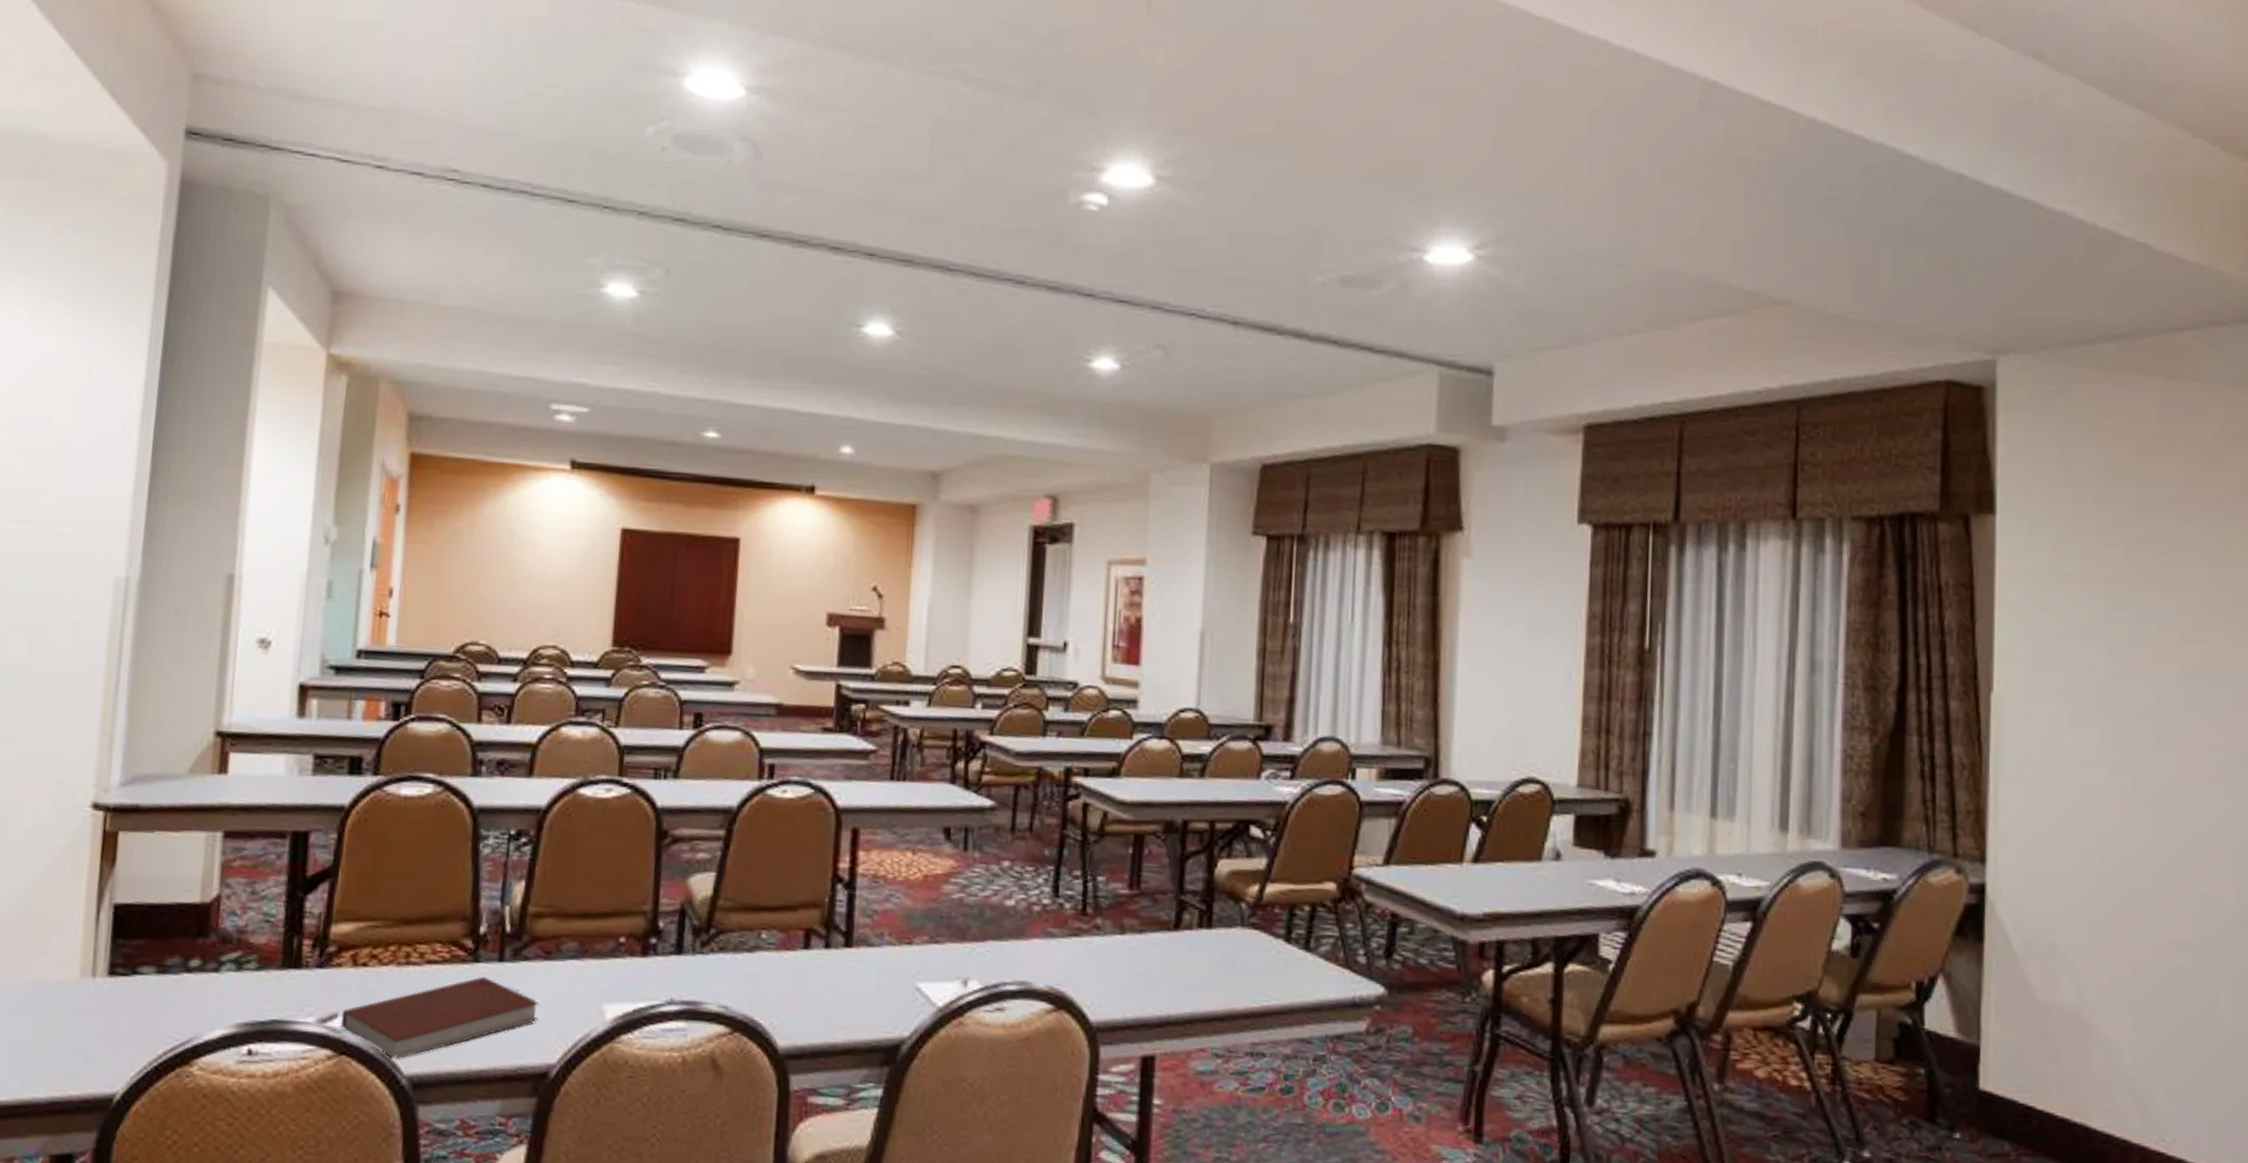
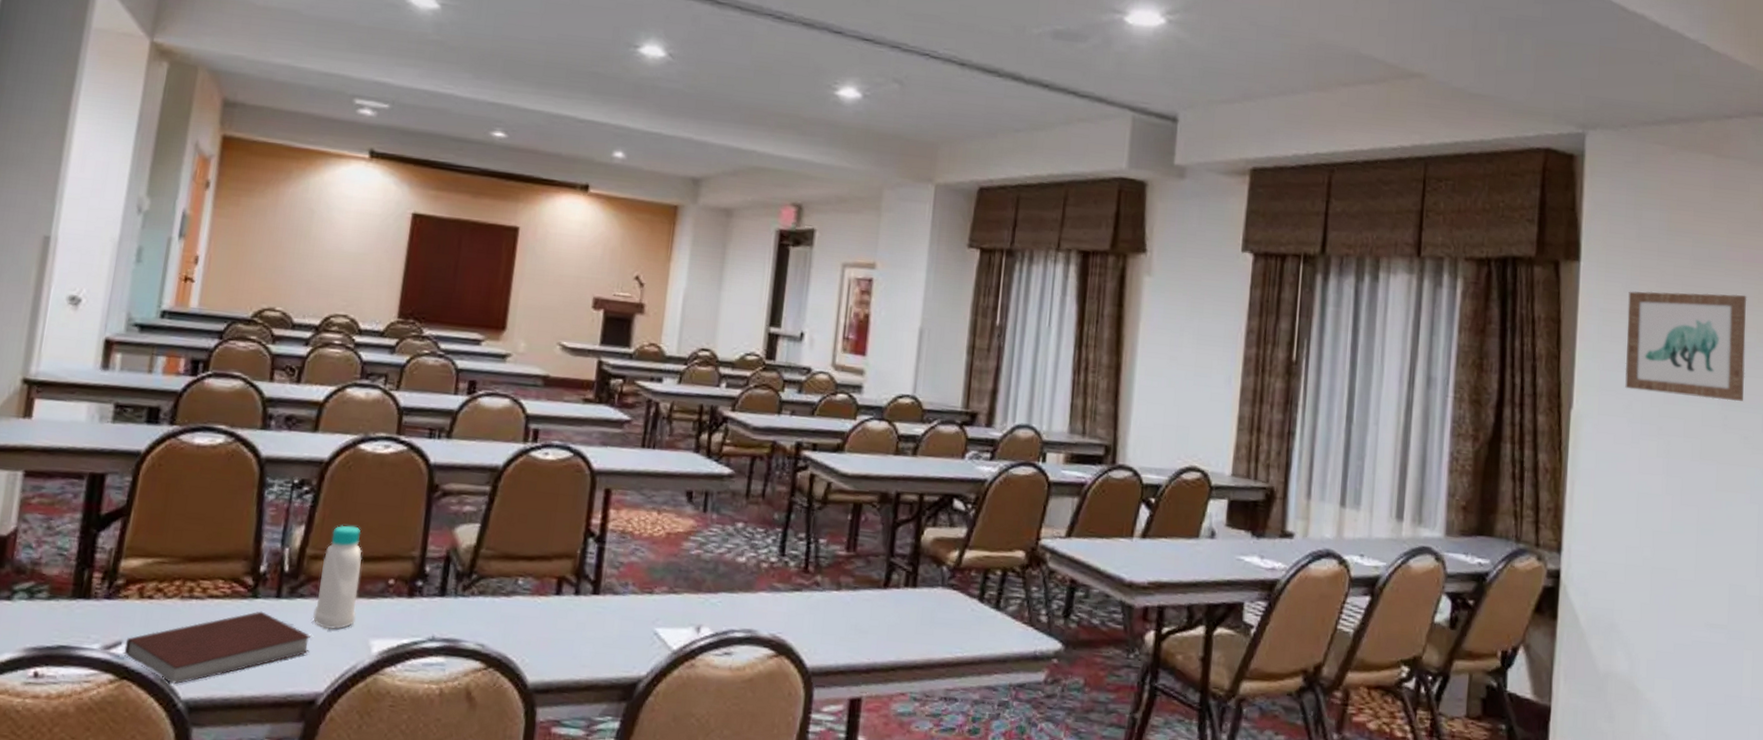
bottle: none [540,878,589,994] -> present [313,525,362,629]
wall art: none [2057,544,2211,674] -> present [1625,291,1747,402]

